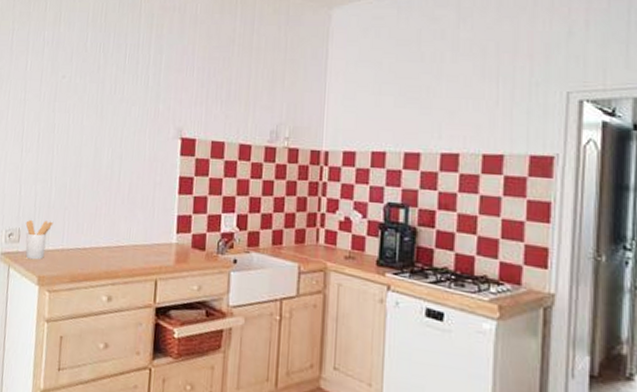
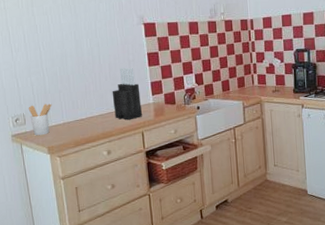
knife block: none [124,190,163,261] -> present [112,67,142,120]

